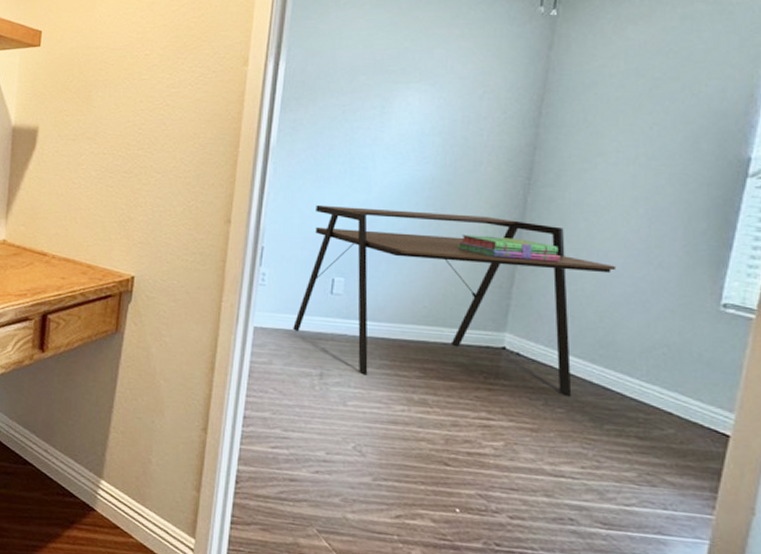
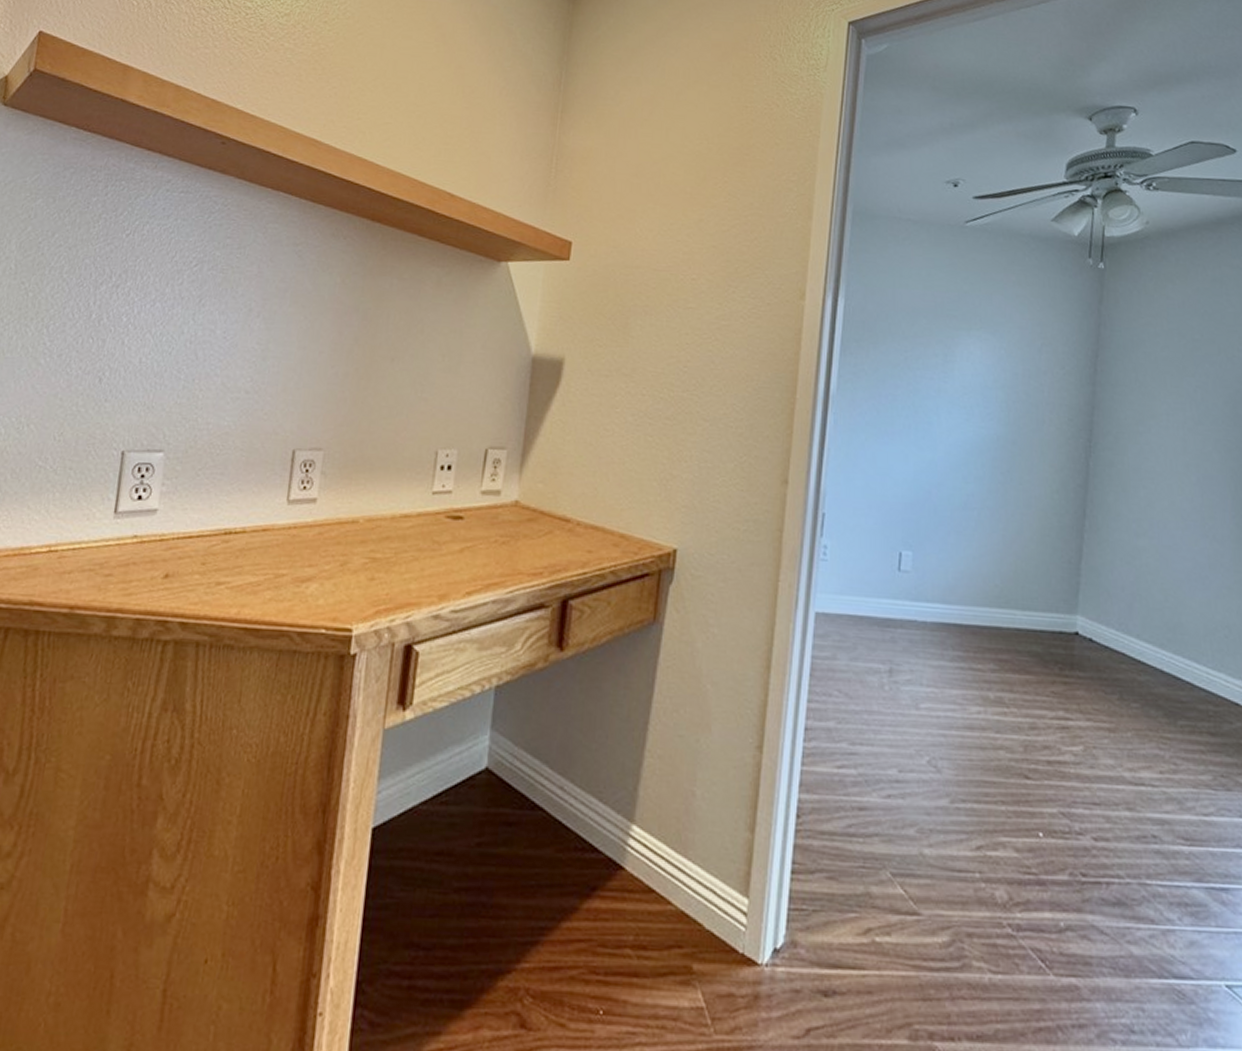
desk: present [293,204,617,397] -> none [859,464,1176,689]
stack of books: present [458,234,560,262] -> none [1026,501,1124,534]

